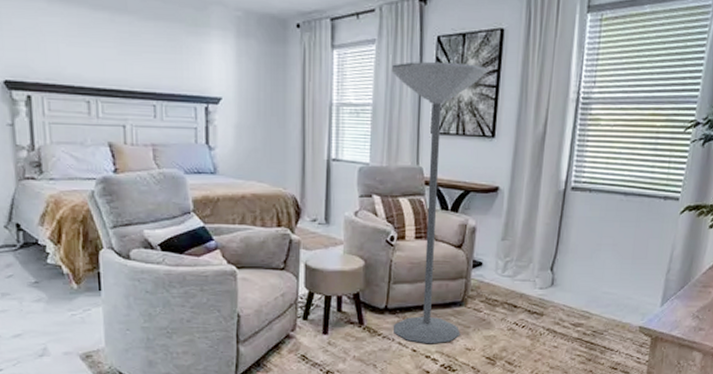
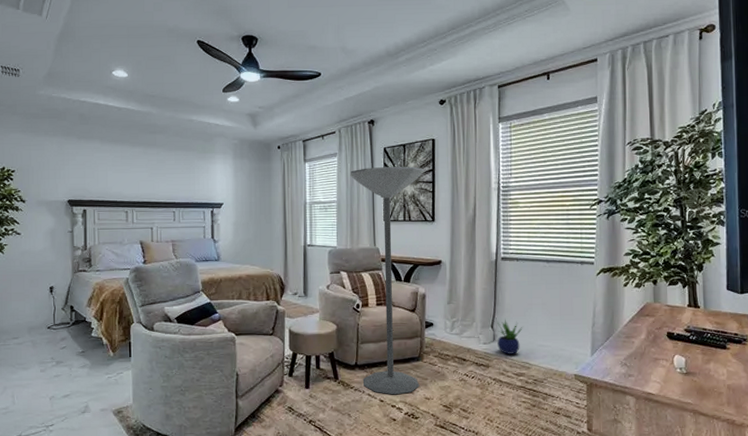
potted plant: none [555,261,588,302] -> present [497,319,523,354]

